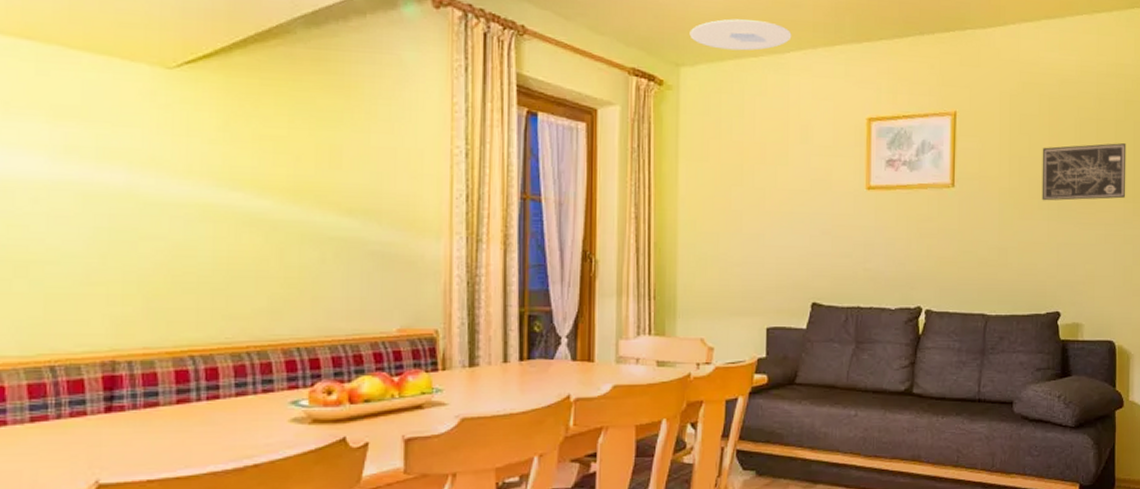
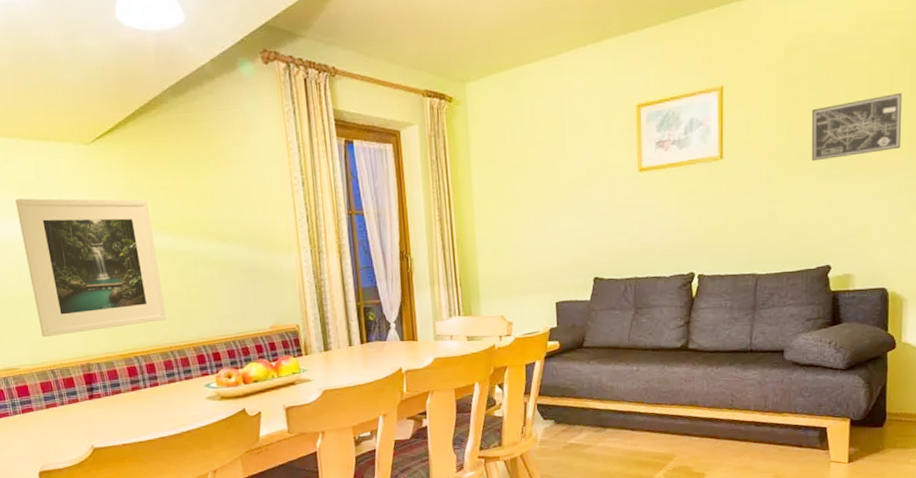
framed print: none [40,125,248,320] -> present [15,198,166,338]
ceiling light: present [689,19,792,51] -> none [471,28,562,61]

